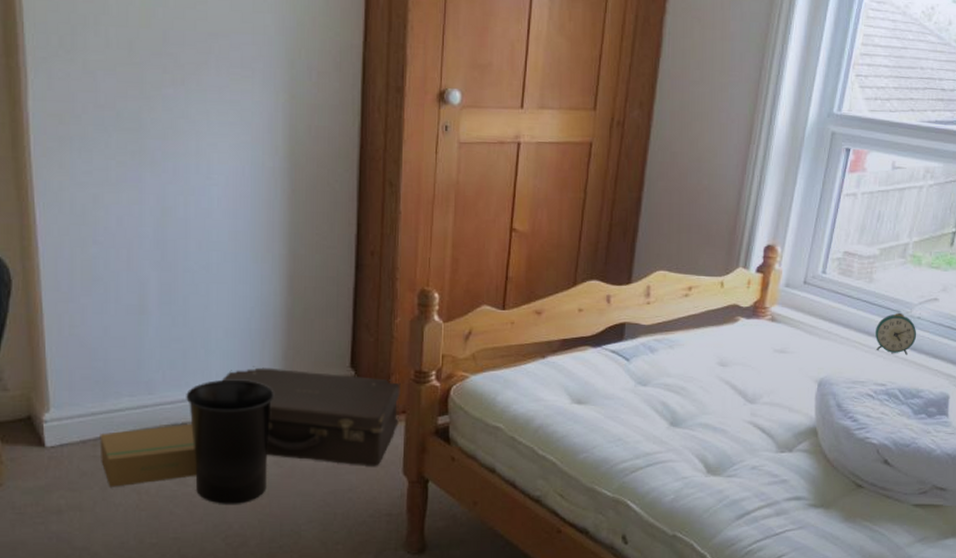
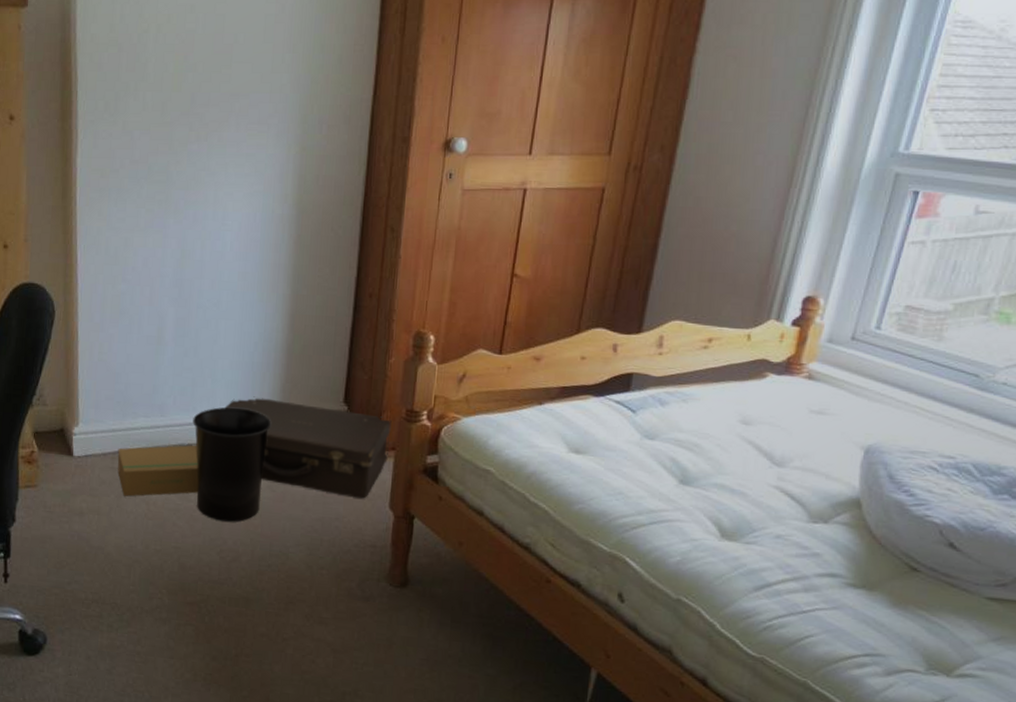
alarm clock: present [875,312,917,356] -> none [942,376,1001,426]

